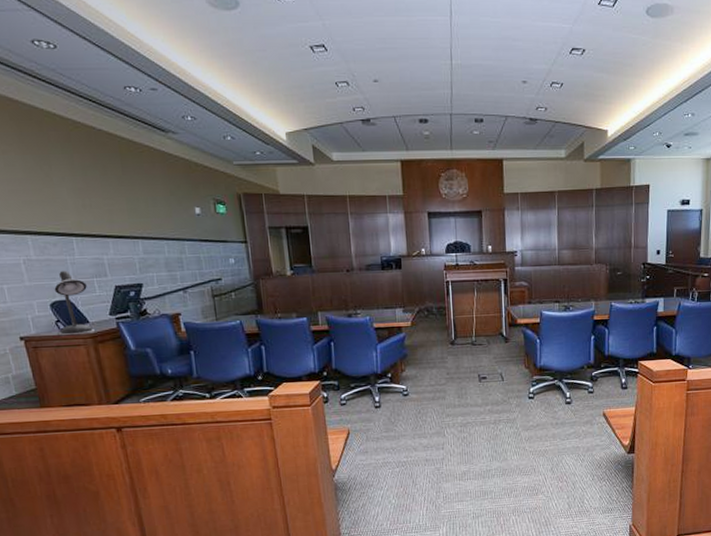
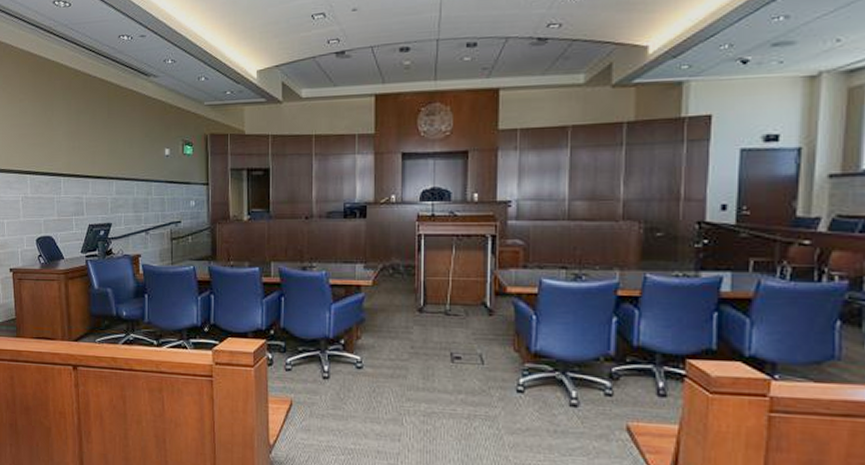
desk lamp: present [54,270,96,336] -> none [40,208,68,271]

